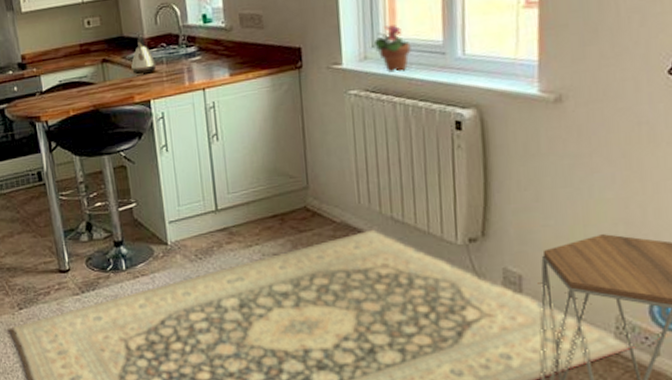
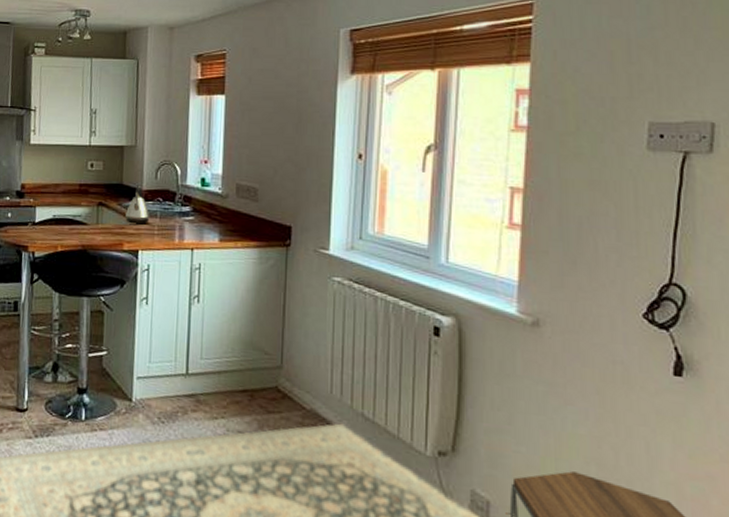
potted flower: present [374,24,411,73] -> none [362,220,397,268]

